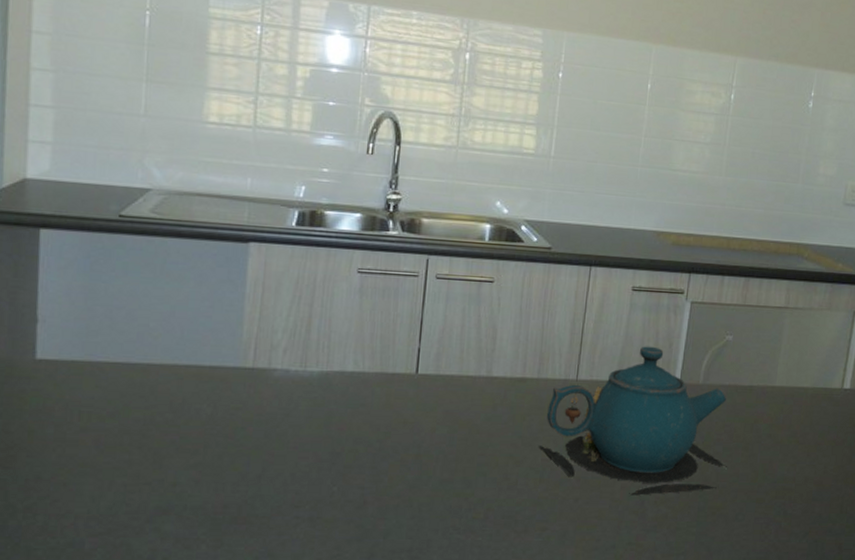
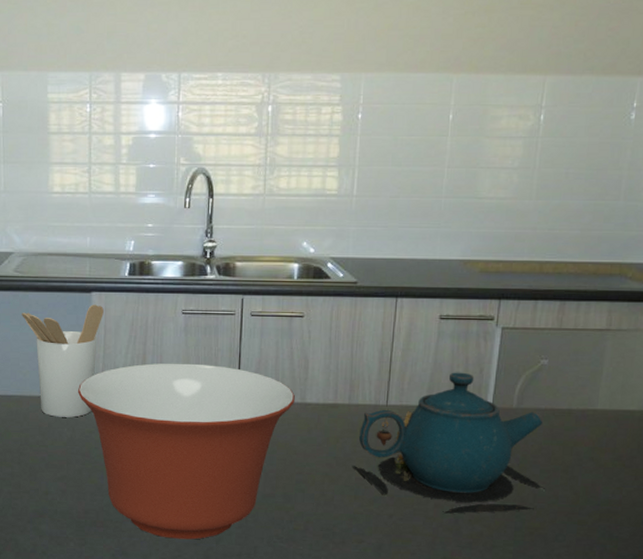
utensil holder: none [157,257,263,391] -> present [22,304,104,418]
mixing bowl: none [223,328,481,535] -> present [77,363,295,540]

